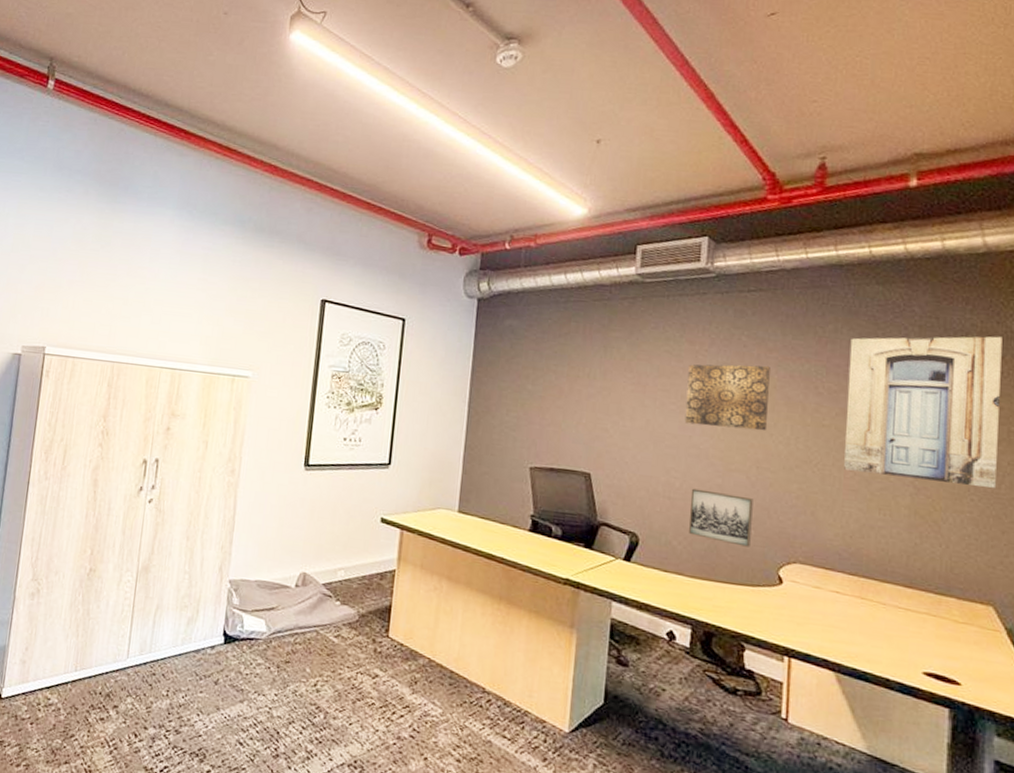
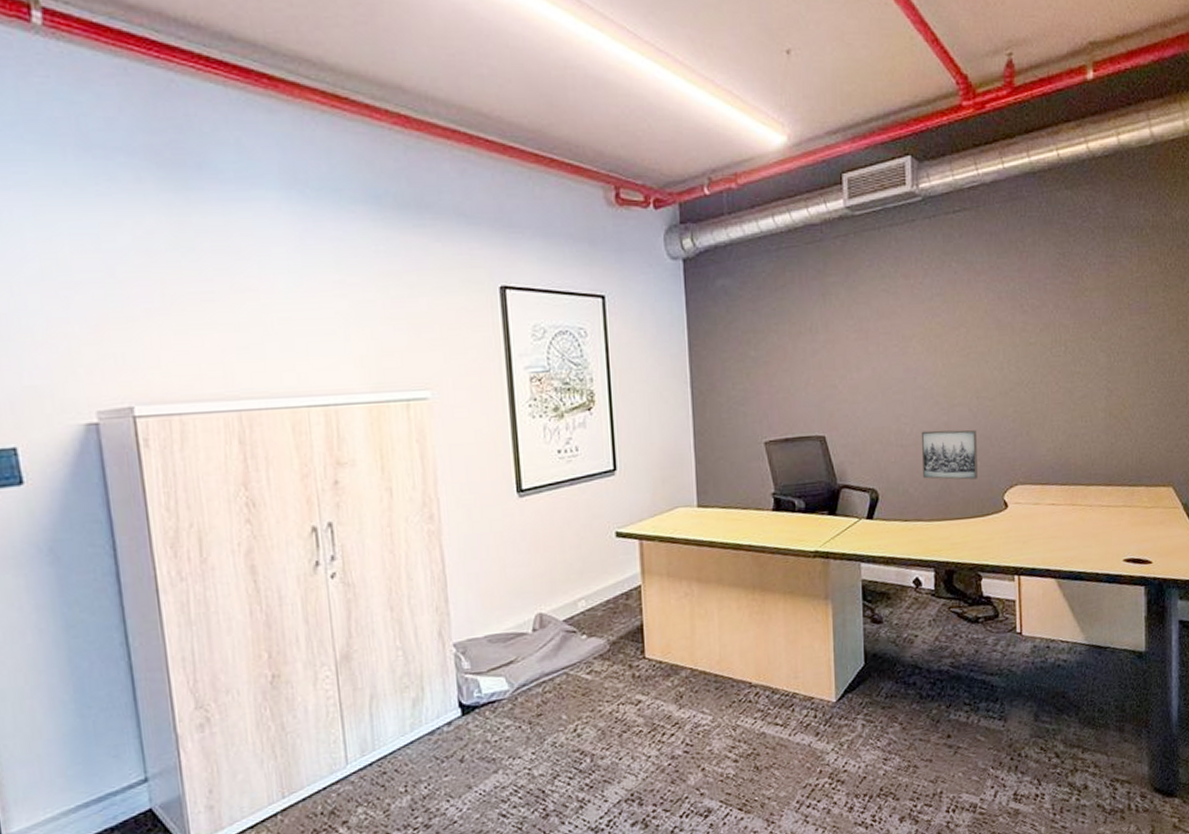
wall art: present [684,364,770,431] -> none [906,290,983,365]
wall art: present [844,336,1003,488] -> none [1047,228,1170,384]

